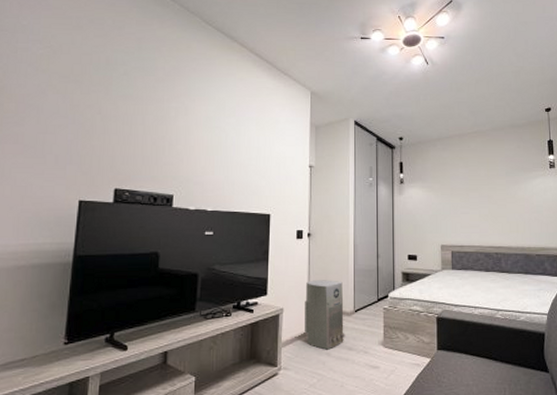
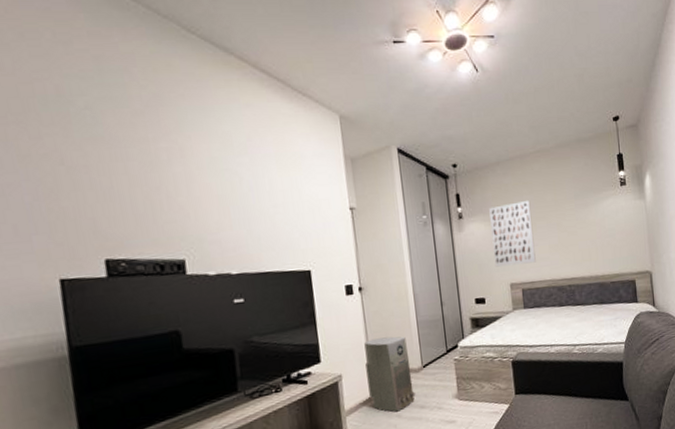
wall art: none [428,173,466,229] -> present [489,199,536,267]

